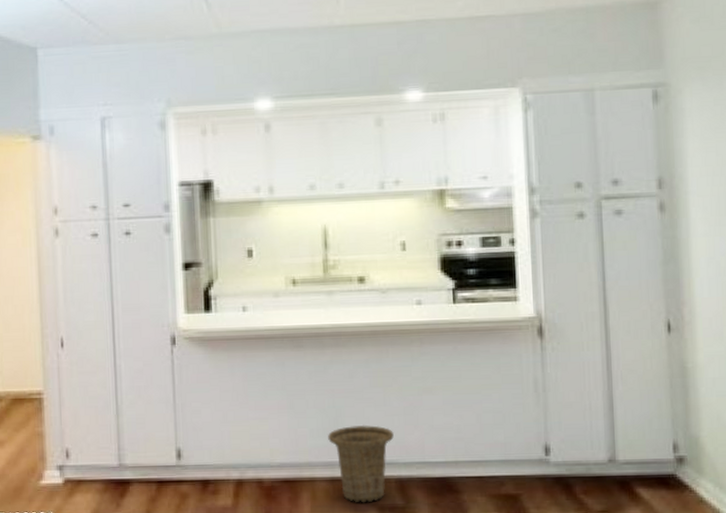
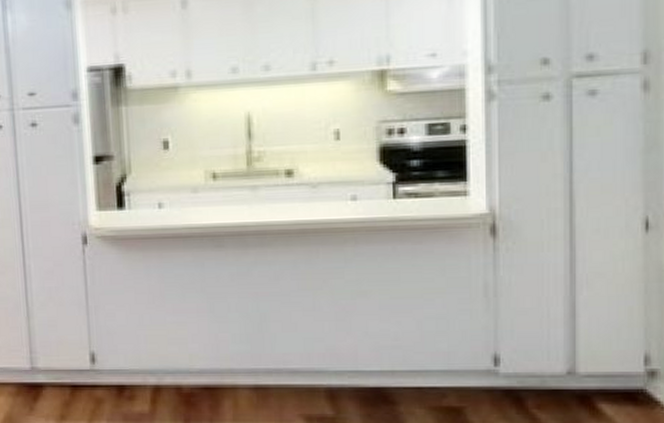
basket: present [328,424,394,503] -> none [251,330,324,413]

